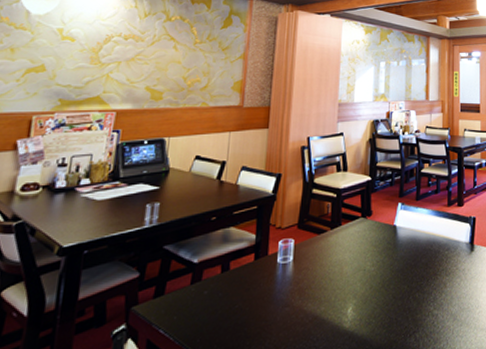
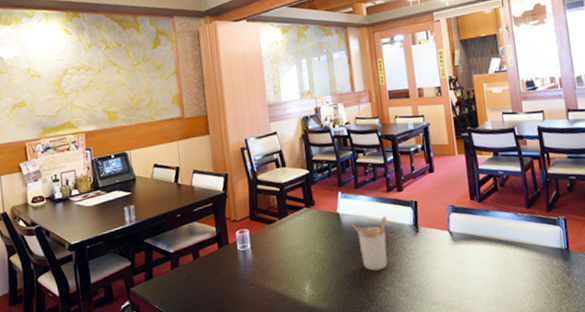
utensil holder: none [408,231,445,292] -> present [352,216,388,271]

